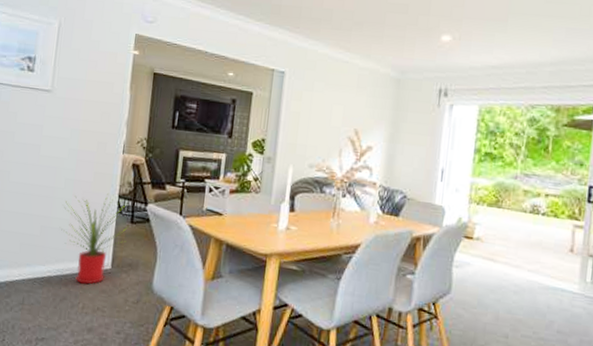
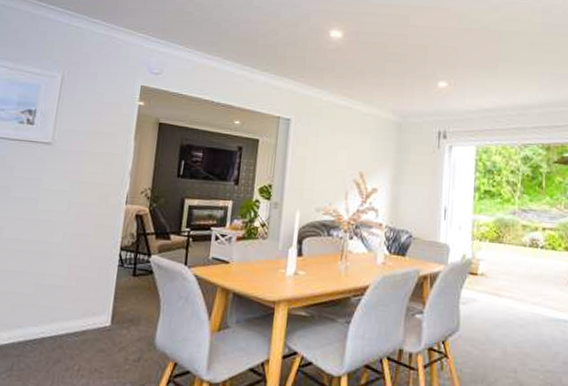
house plant: present [61,194,128,284] -> none [57,246,130,344]

